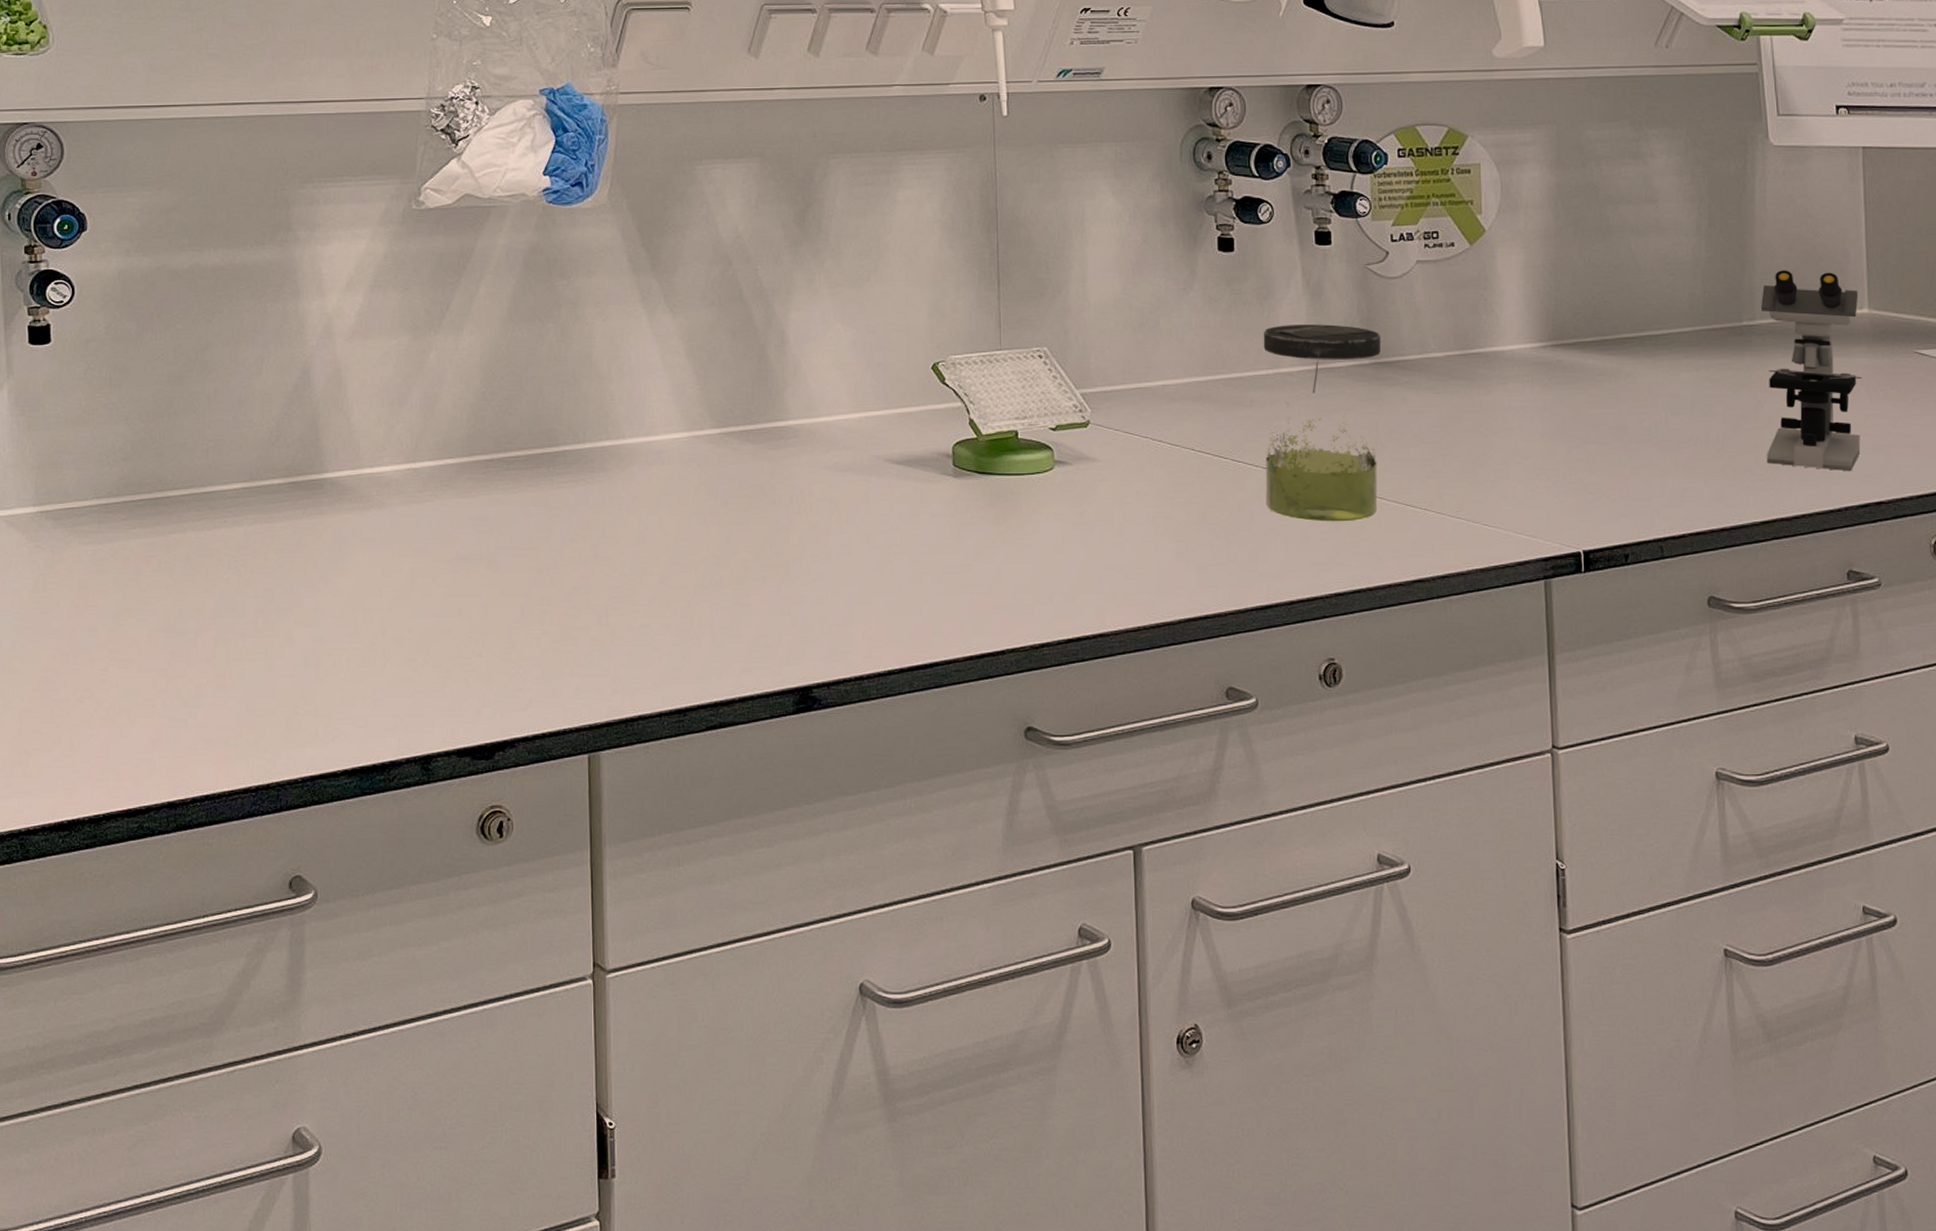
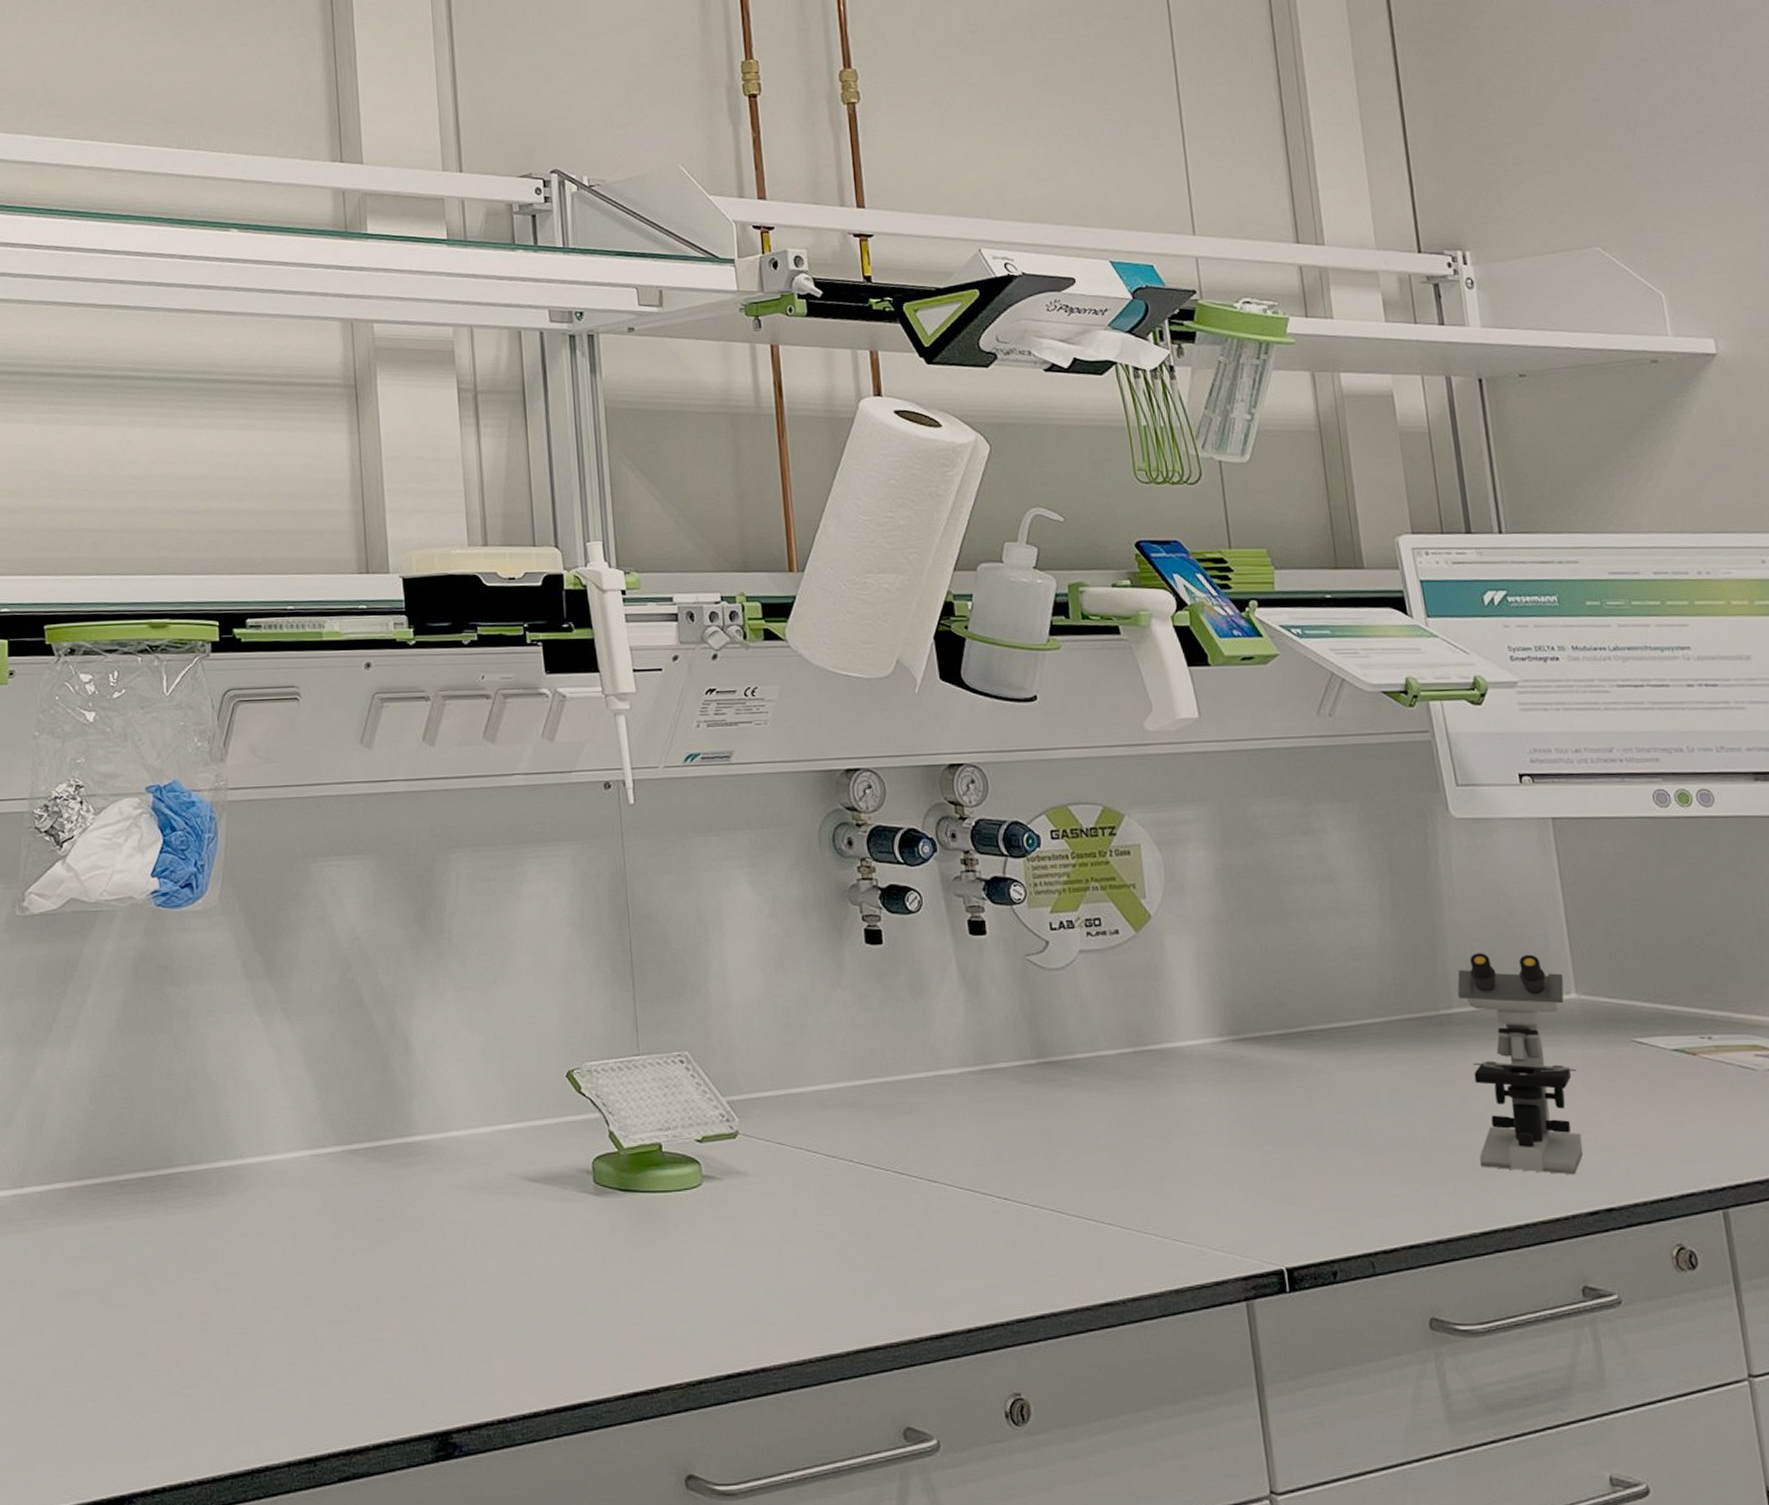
jar: present [1263,324,1381,522] -> none [919,1021,1056,1240]

